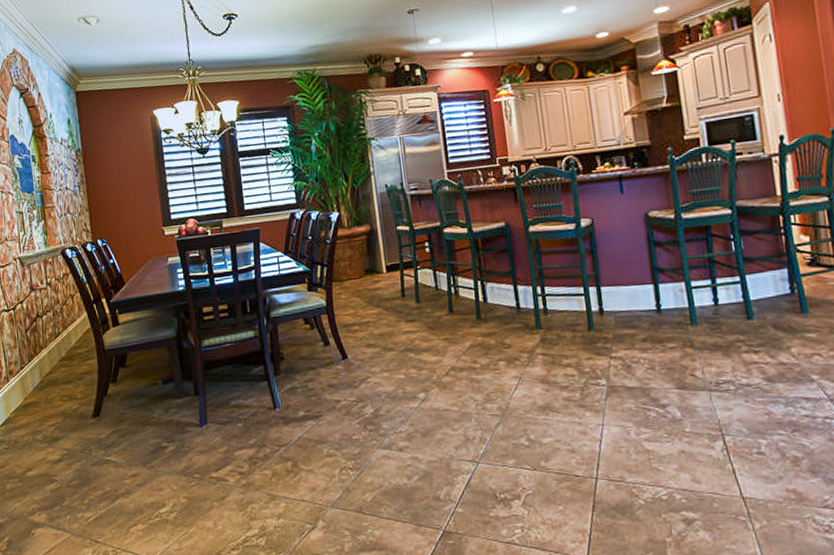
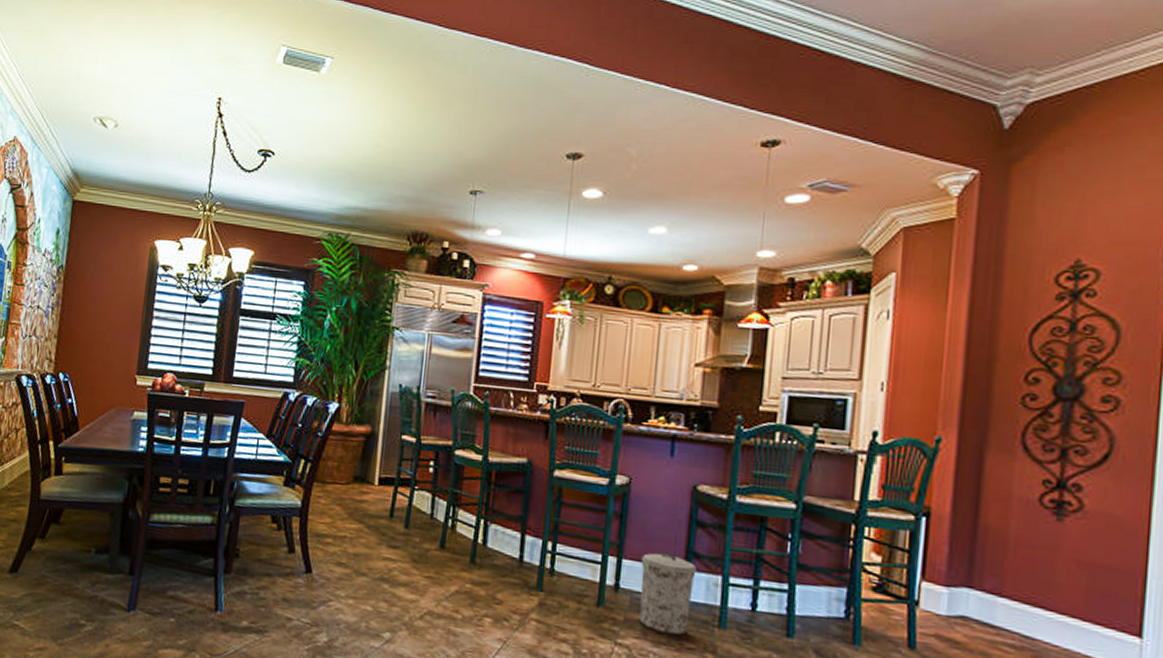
trash can: none [616,274,667,341] -> present [639,553,697,636]

